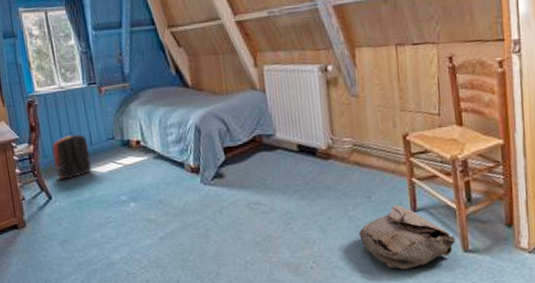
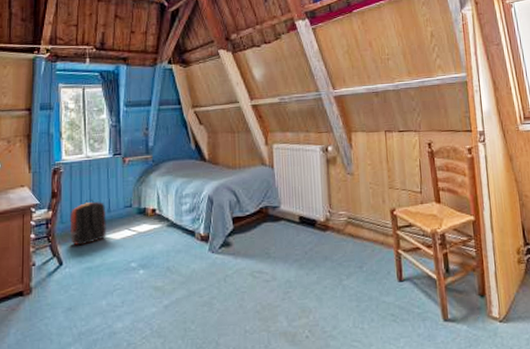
bag: present [359,205,456,269] -> none [351,275,437,339]

